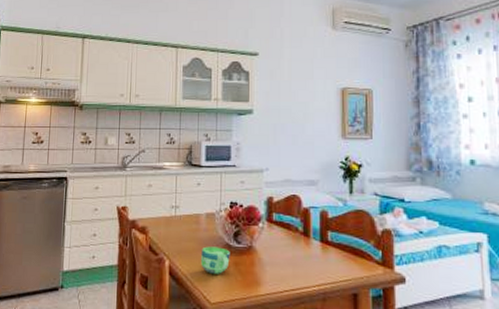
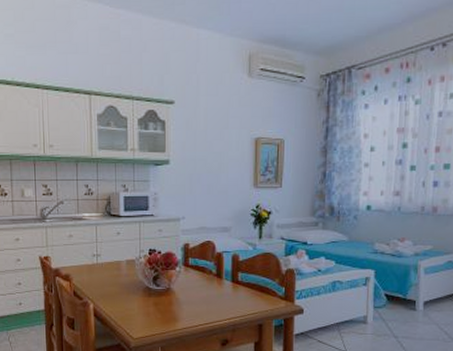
cup: present [200,246,230,274] -> none [122,290,150,314]

